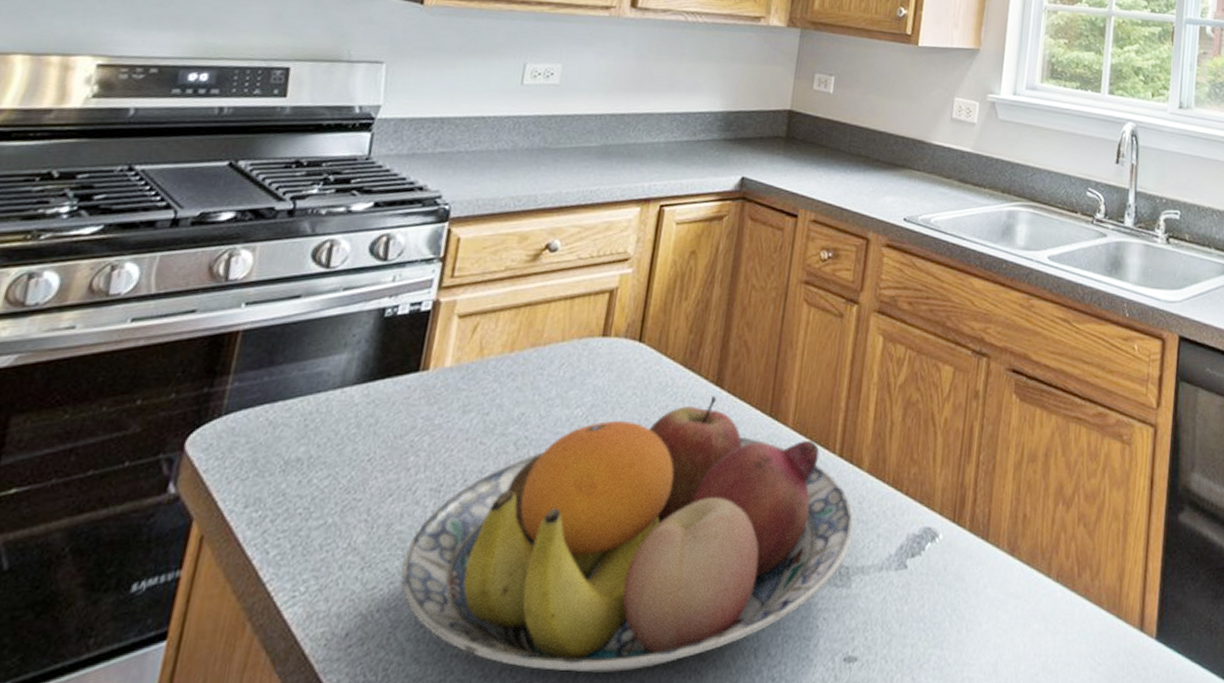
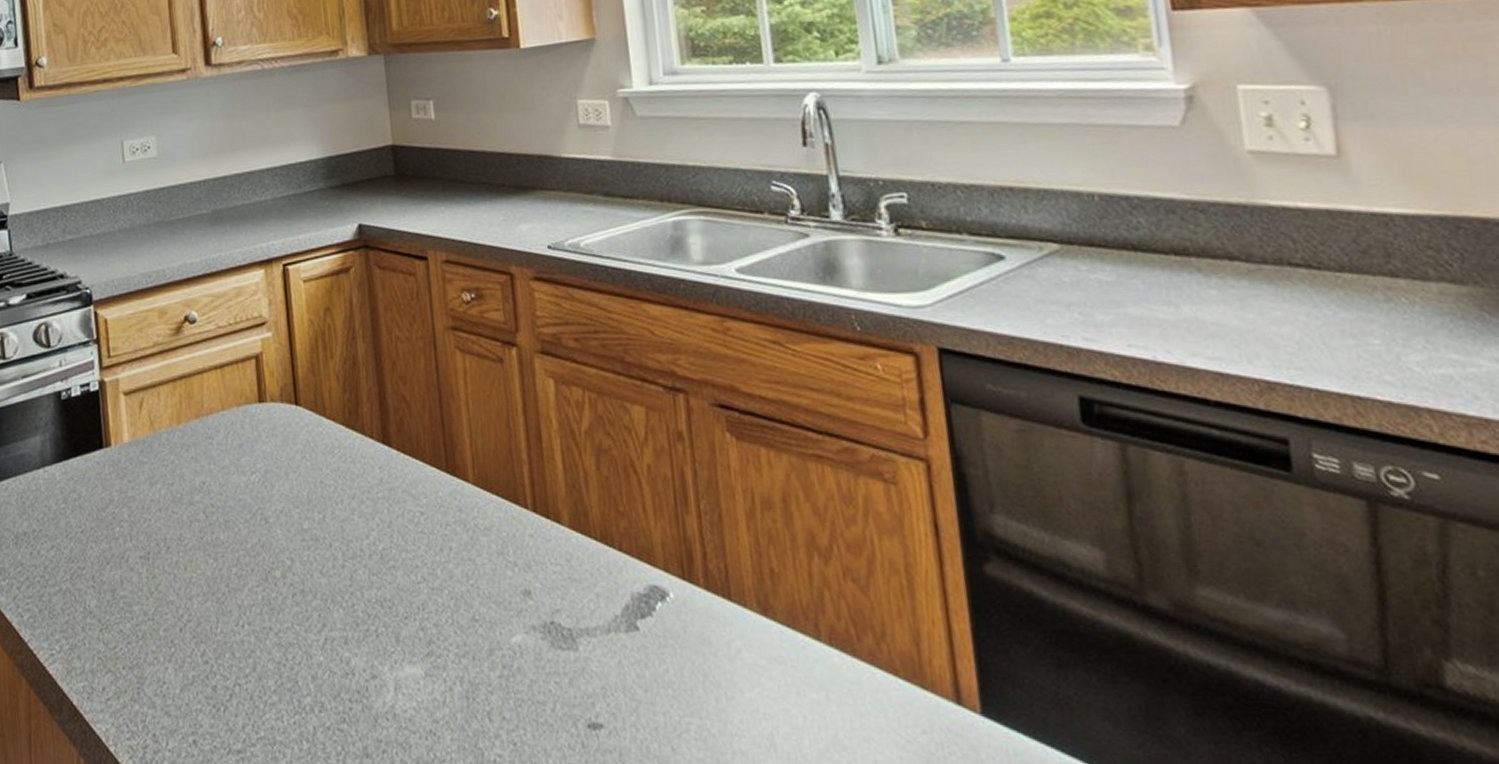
fruit bowl: present [401,396,855,673] -> none [133,455,569,731]

